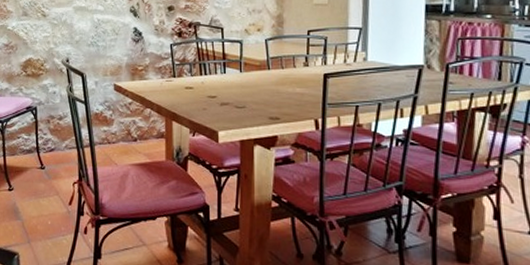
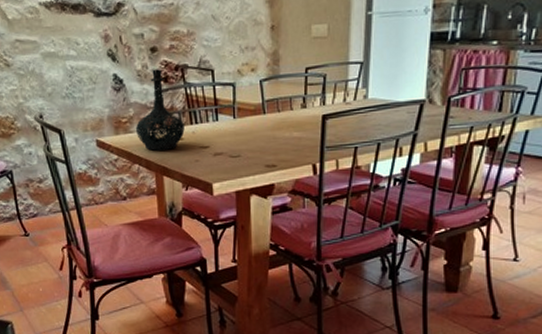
bottle: none [149,25,194,97] -> present [135,69,185,151]

